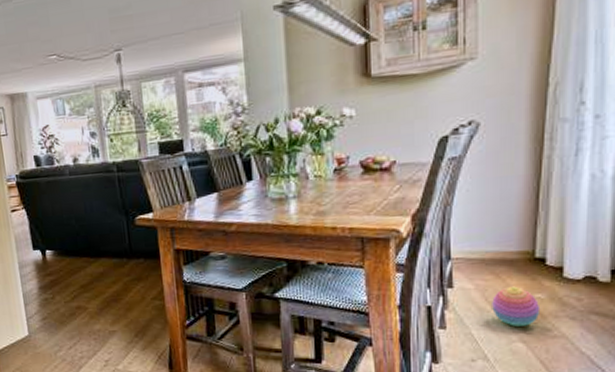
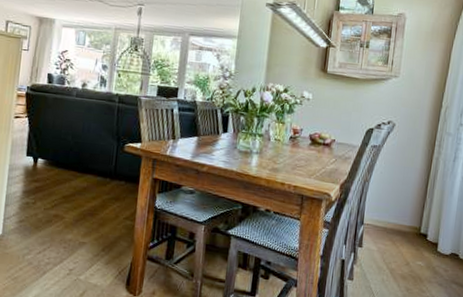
stacking toy: present [492,286,541,326] -> none [387,252,420,286]

